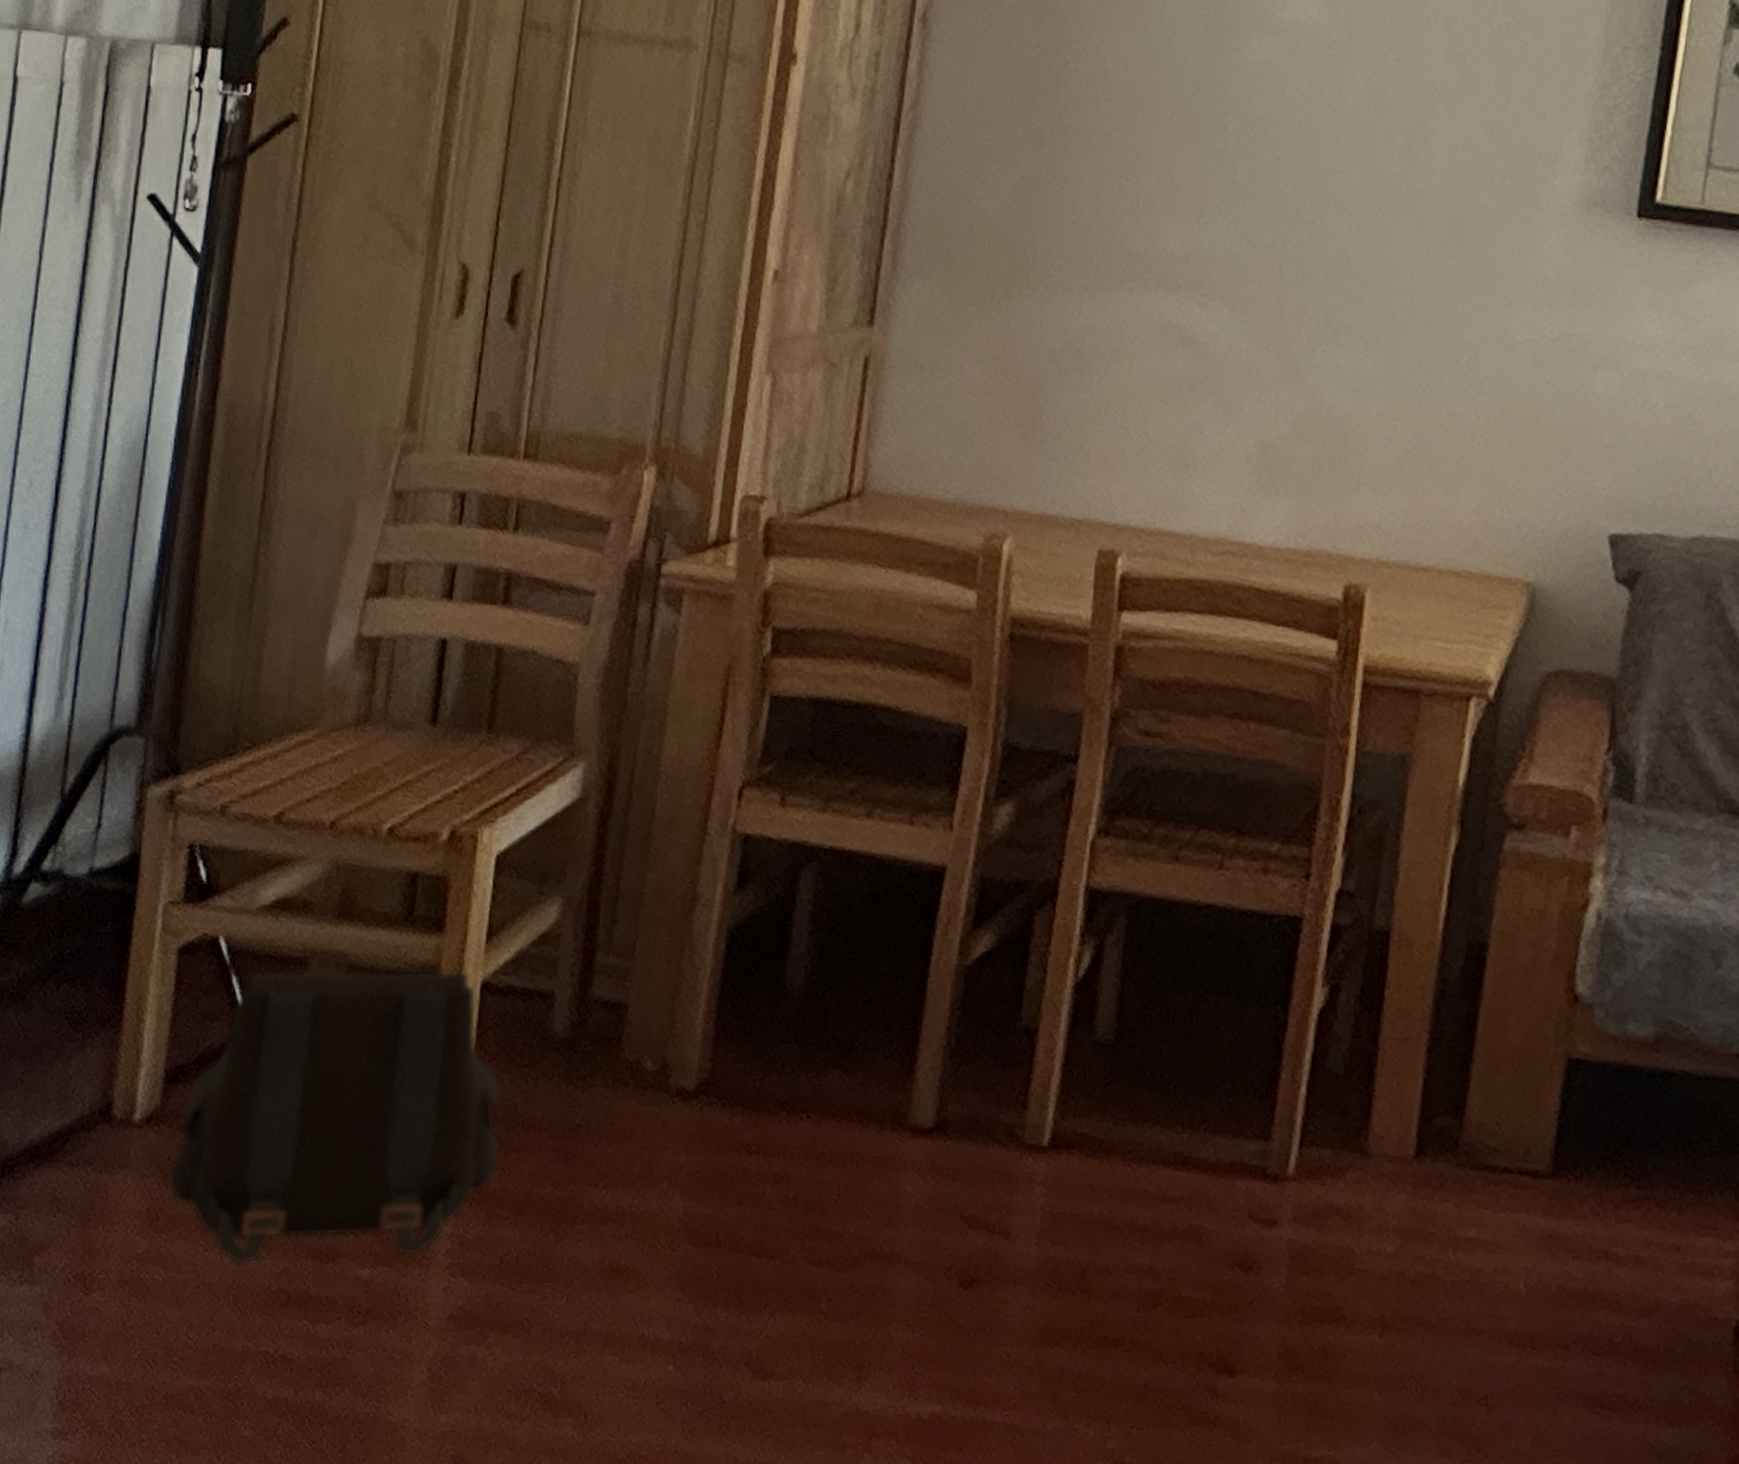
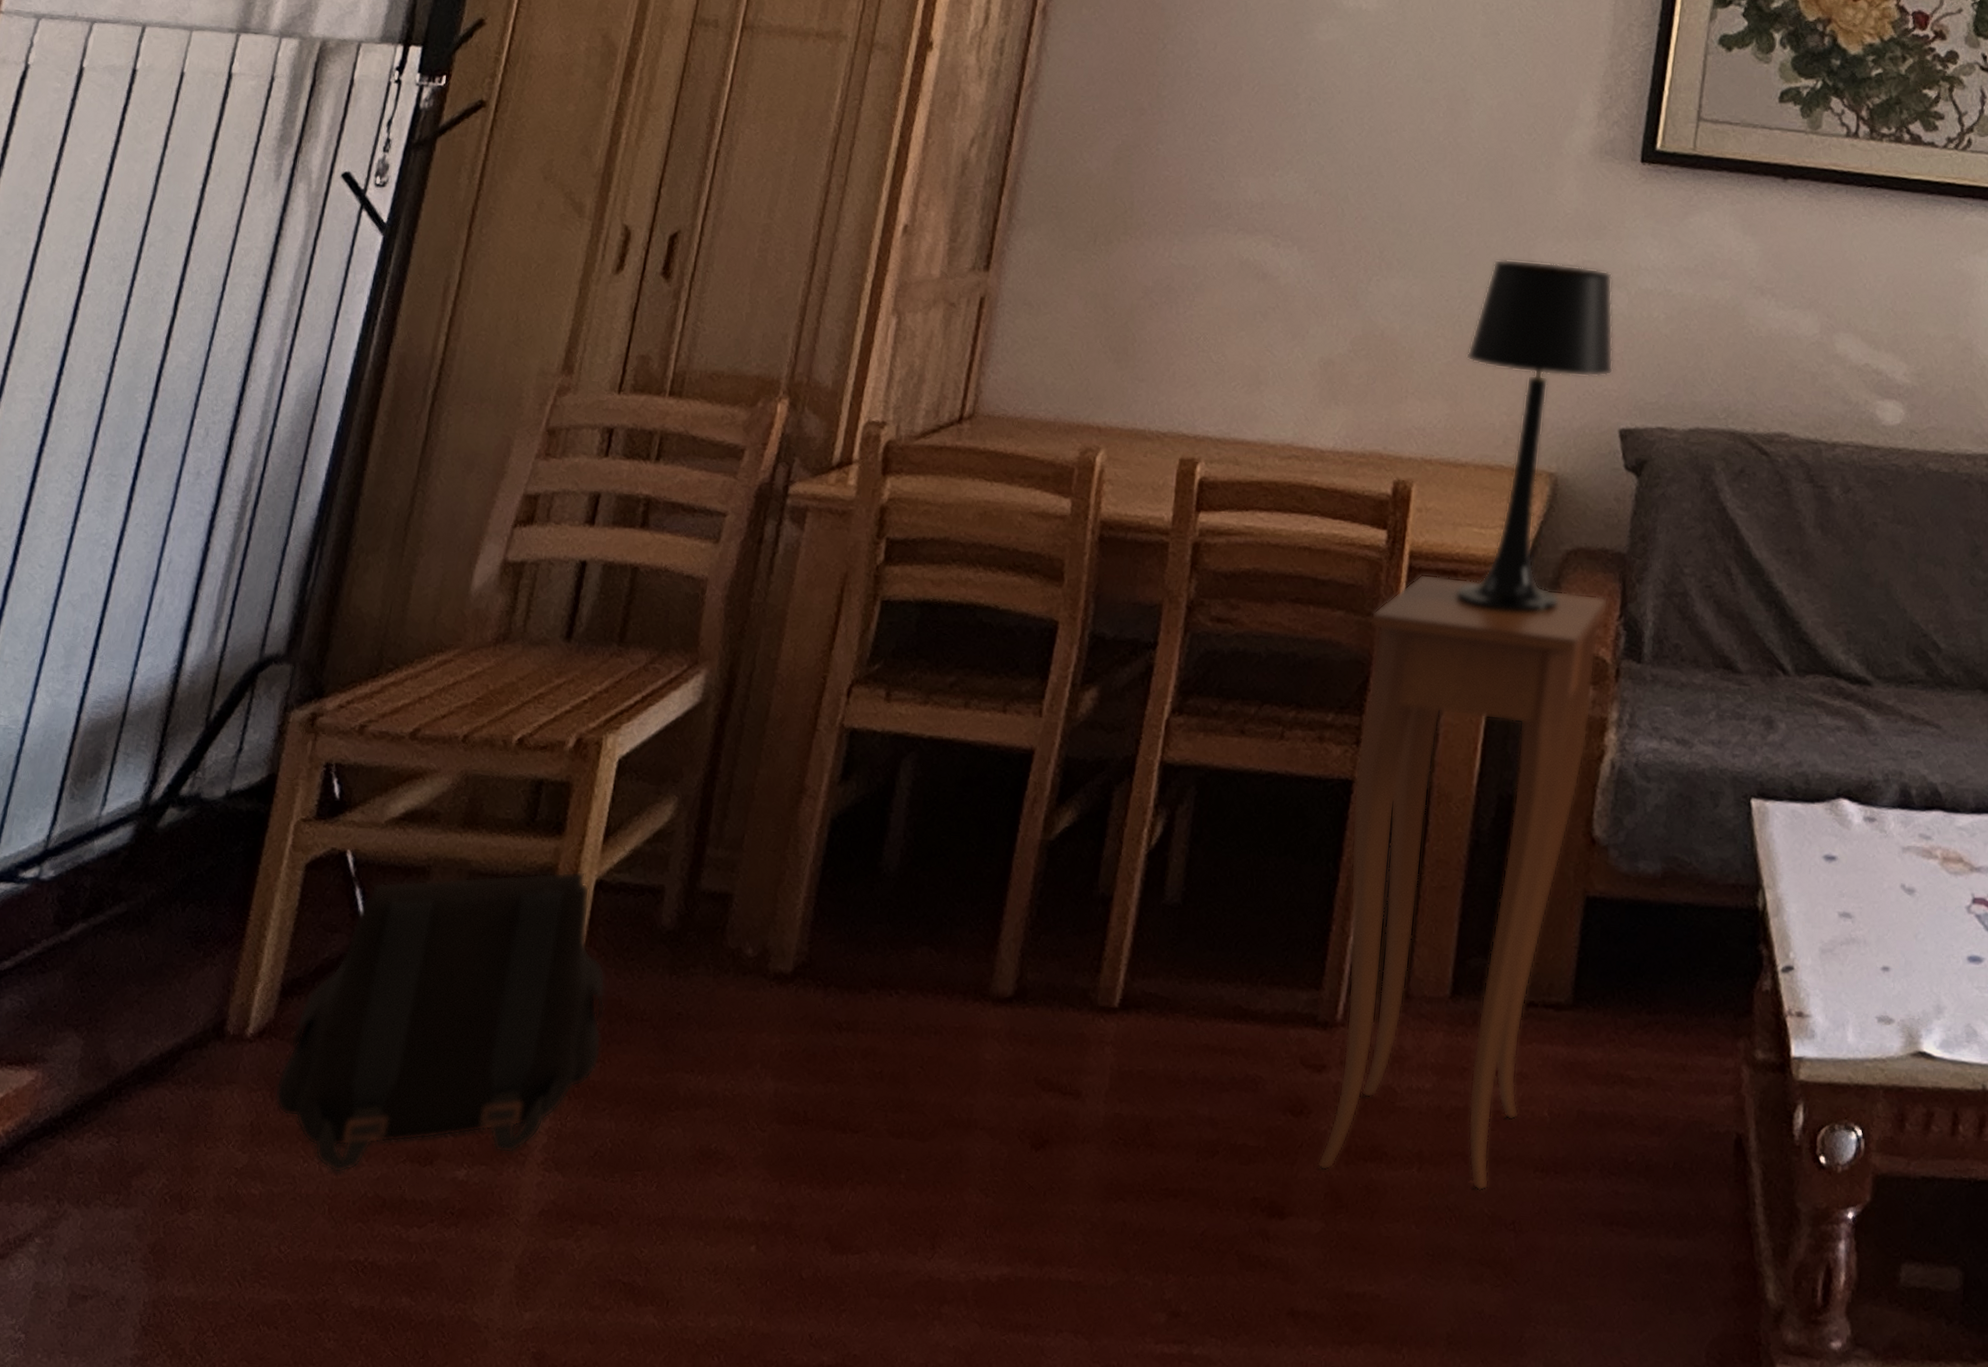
side table: none [1269,691,1595,1363] -> present [1317,574,1609,1191]
table lamp: none [1418,329,1603,741] -> present [1456,259,1614,612]

